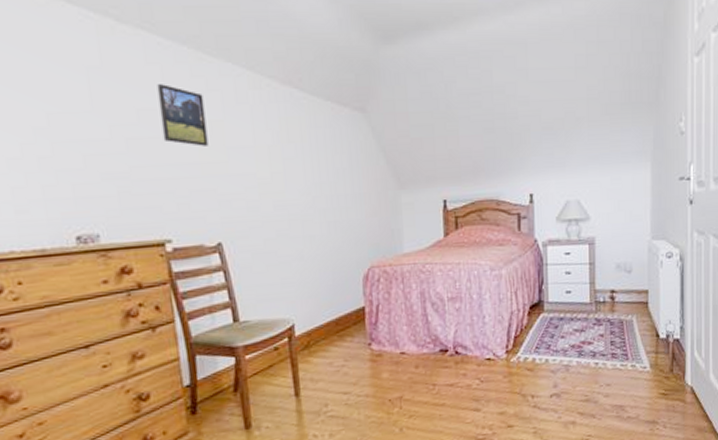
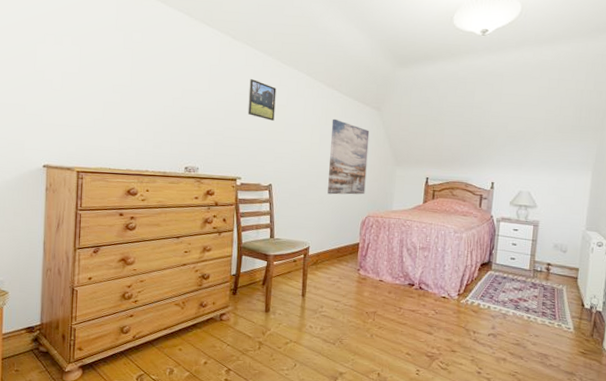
wall art: none [297,131,362,245] -> present [327,118,370,195]

